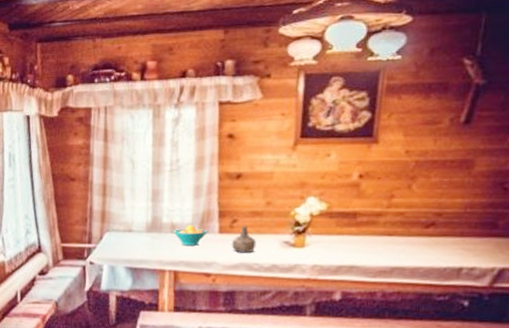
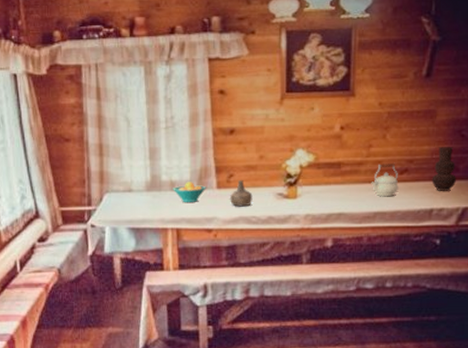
kettle: none [390,215,423,251] -> present [371,162,399,196]
vase: none [463,200,495,249] -> present [431,147,457,191]

